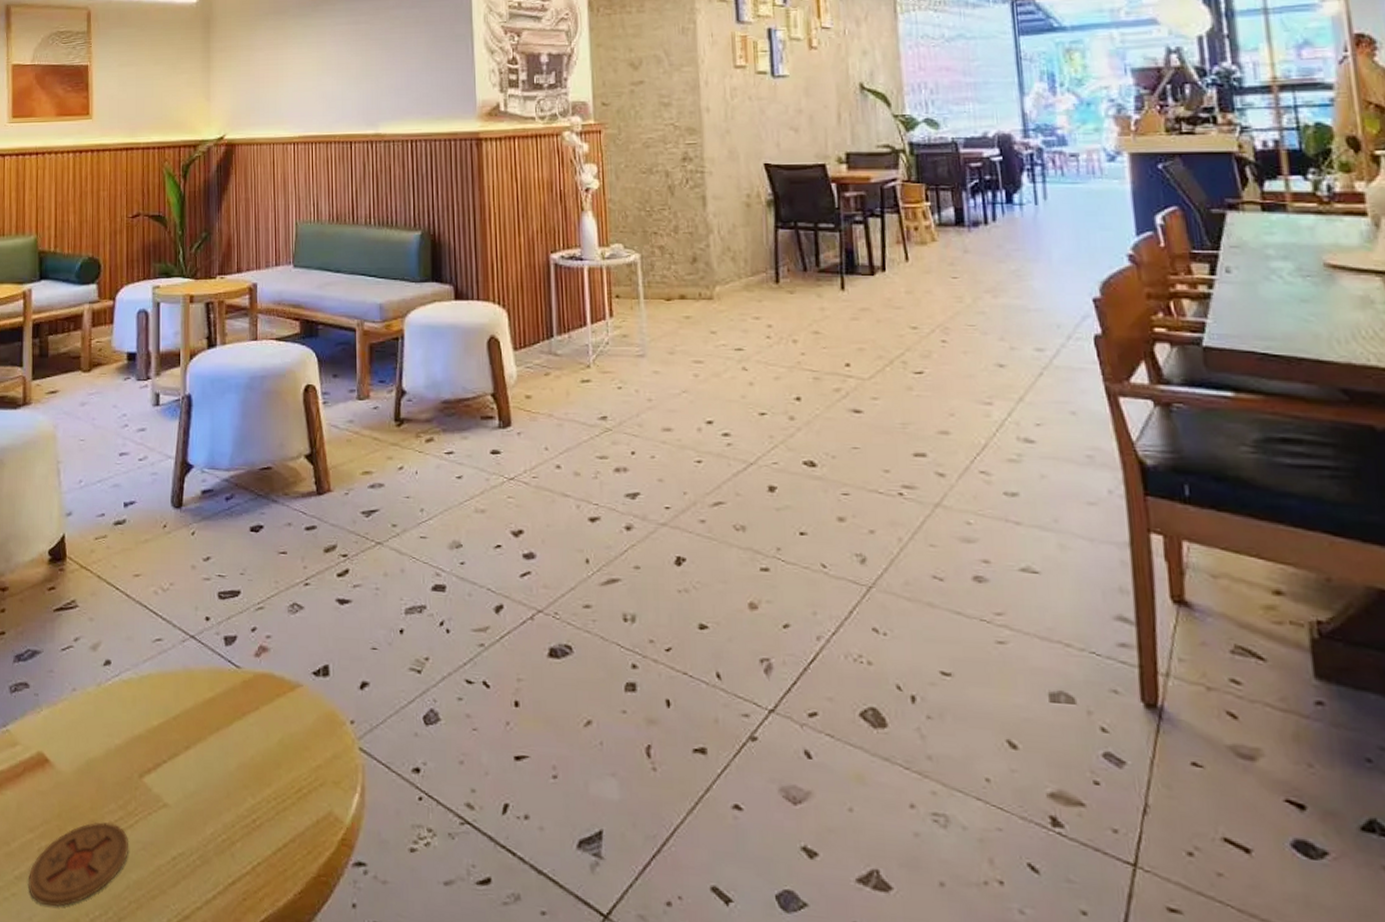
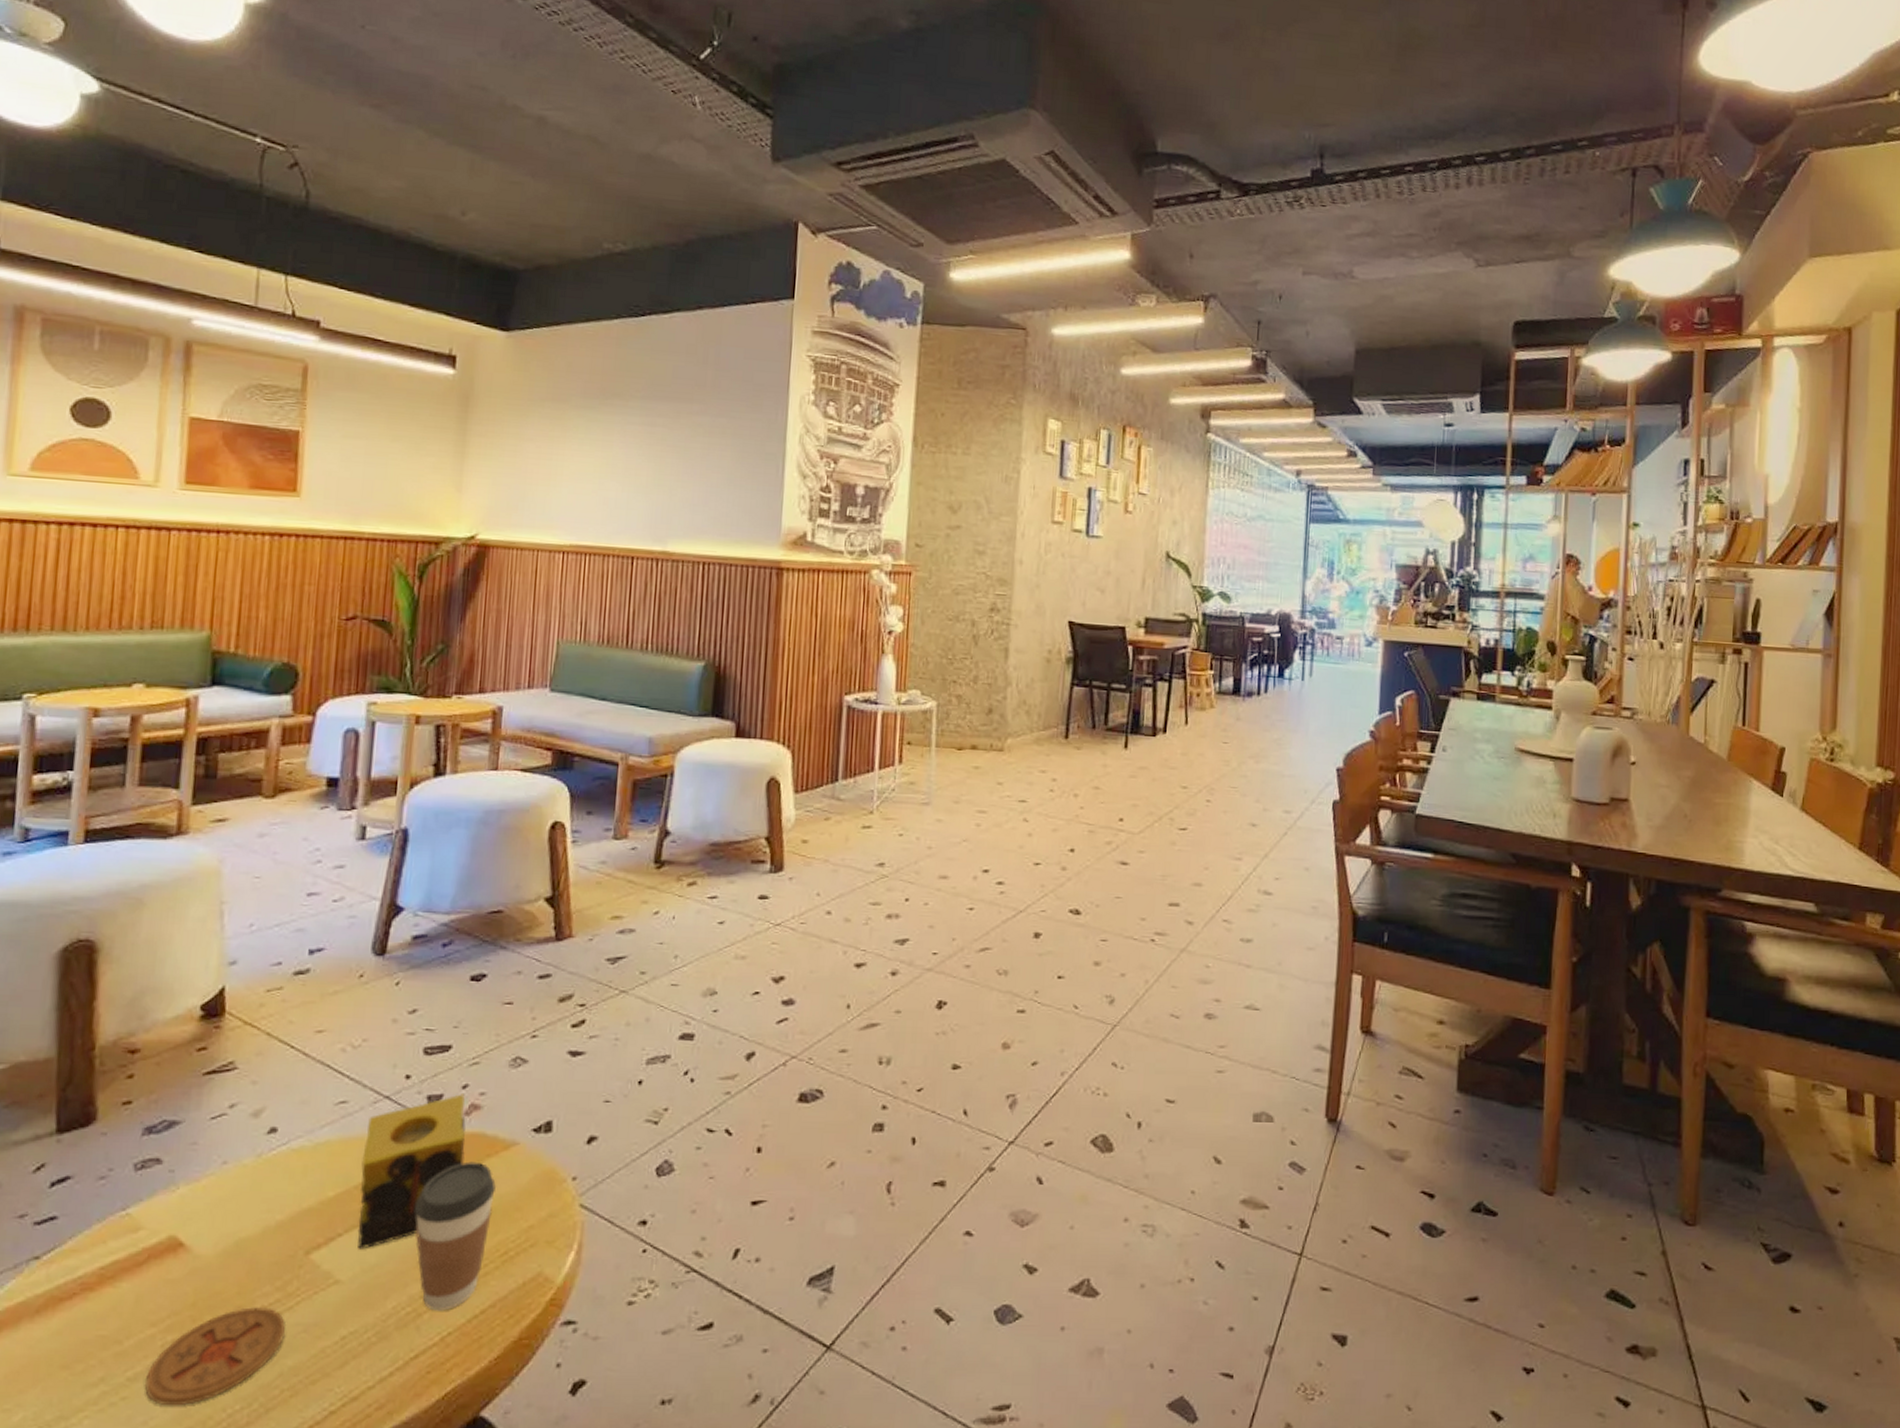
candle: none [177,636,258,777] -> present [357,1094,466,1249]
coffee cup: none [222,700,286,841] -> present [415,1161,496,1311]

